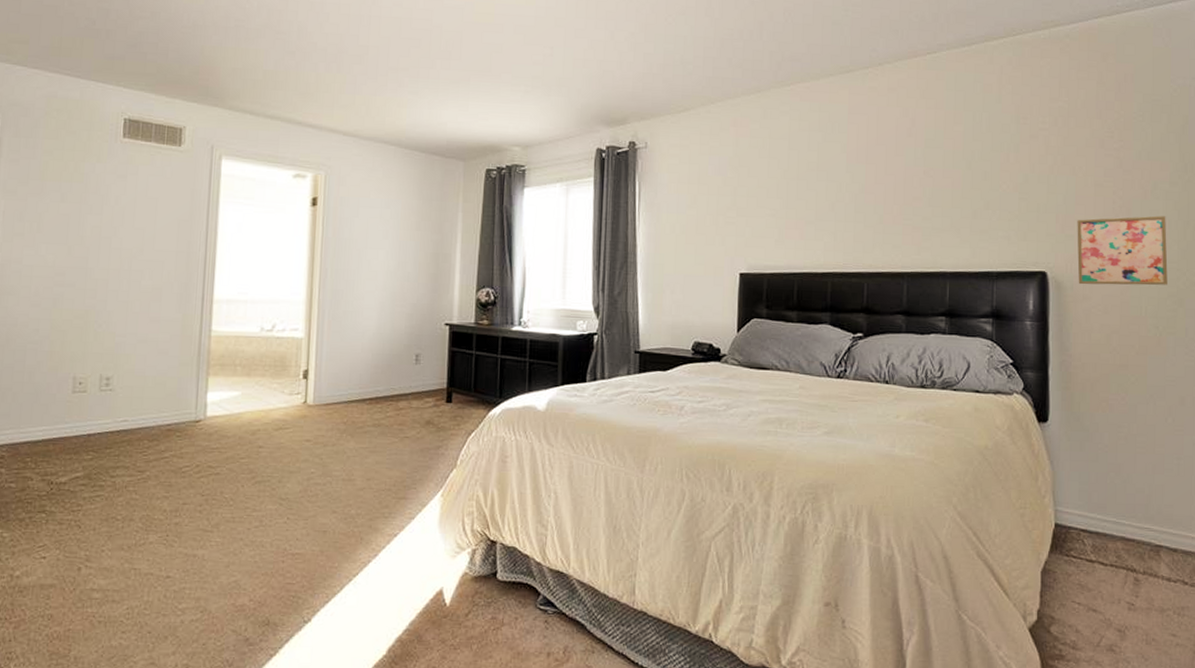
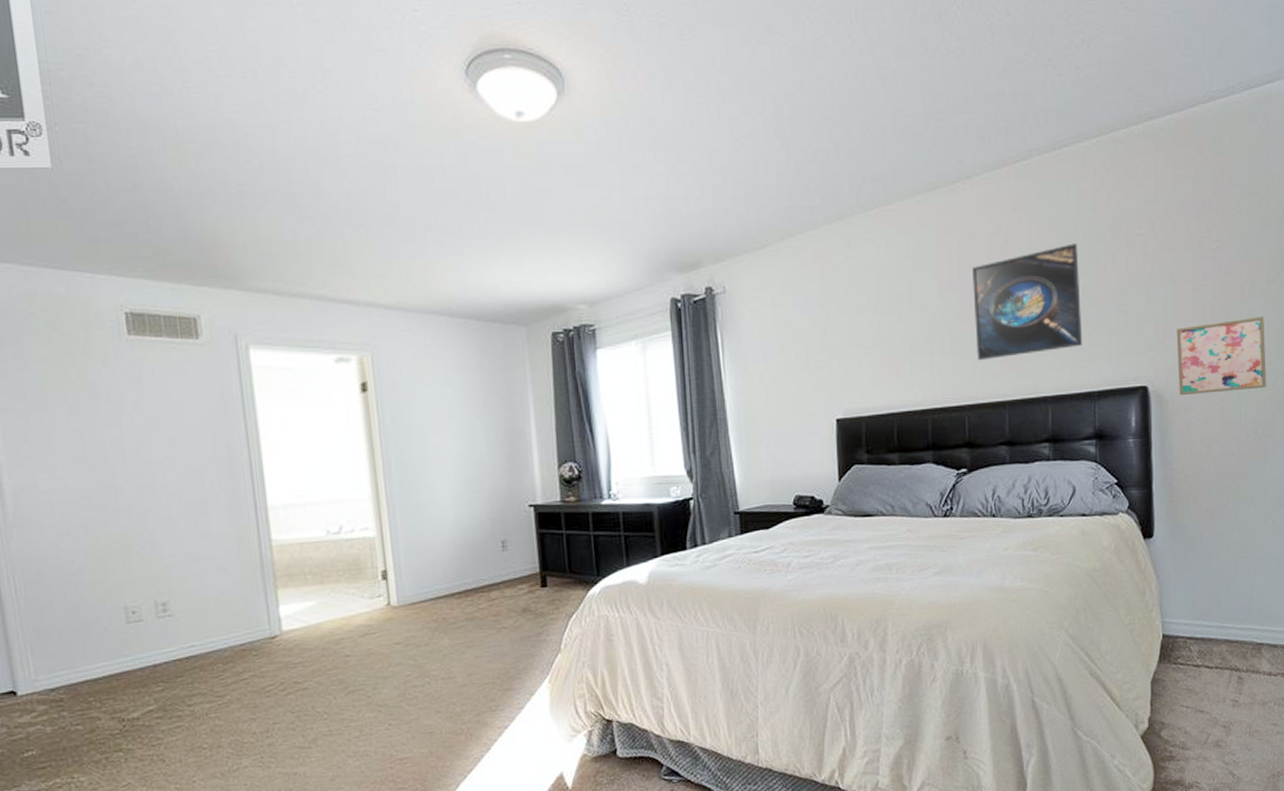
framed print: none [879,131,983,232] -> present [972,243,1083,361]

